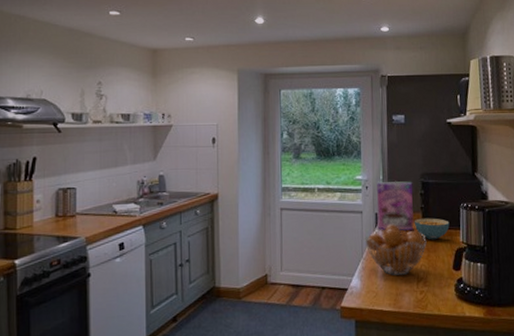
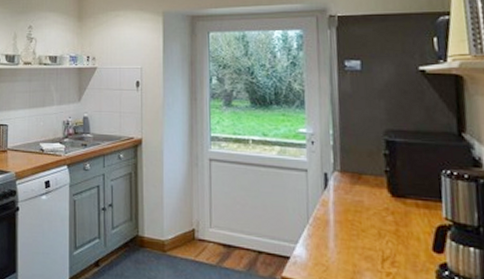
fruit basket: present [365,224,427,275] -> none [311,188,394,250]
cereal box: present [376,180,414,231] -> none [325,136,376,198]
cereal bowl: present [414,218,450,240] -> none [375,183,427,212]

